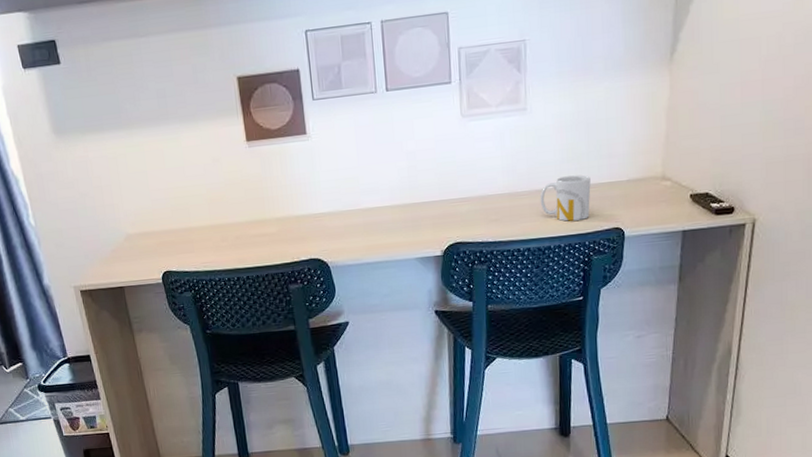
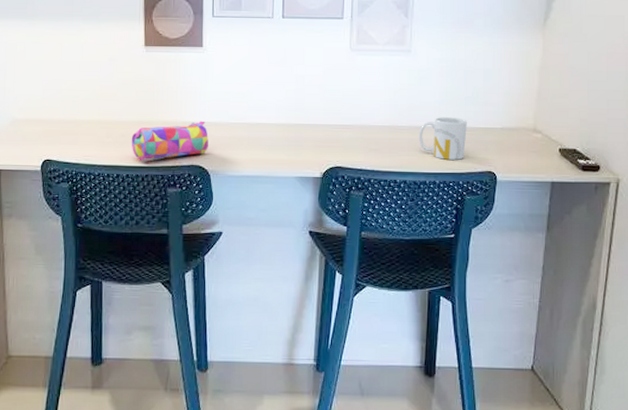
pencil case: none [246,212,325,261] -> present [131,120,208,160]

